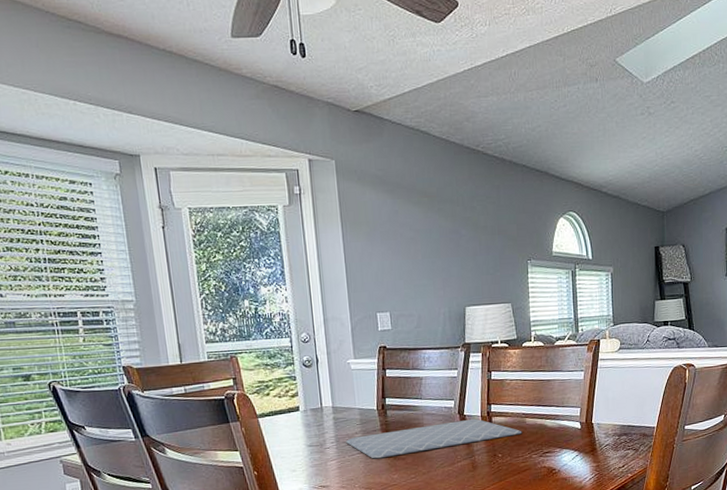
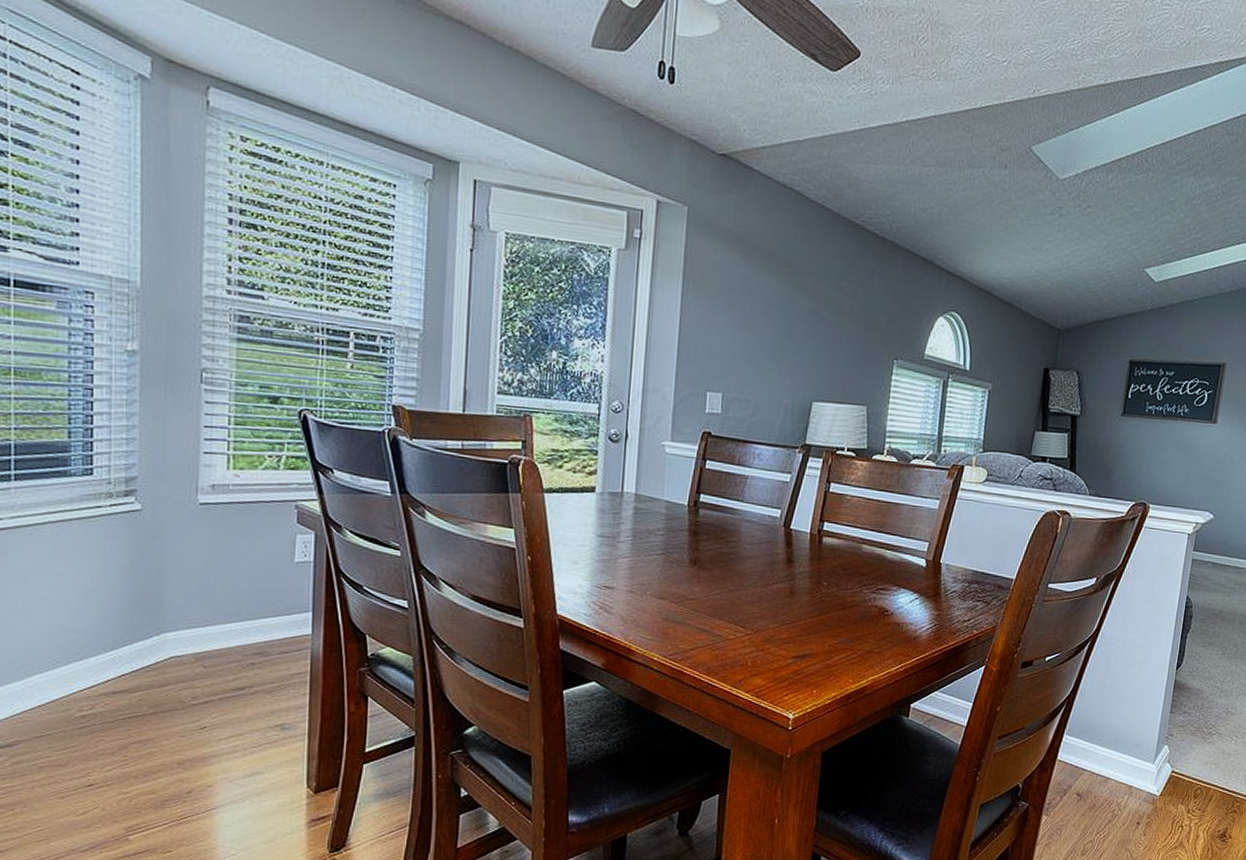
placemat: present [346,418,522,459] -> none [644,534,856,565]

